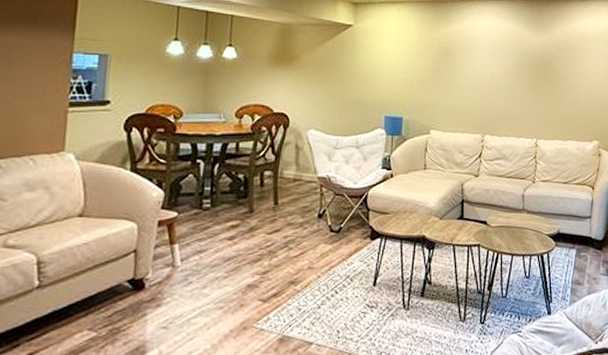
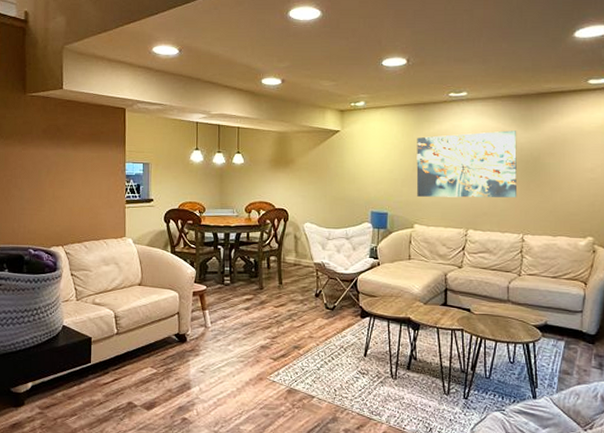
wall art: none [433,33,530,102] -> present [416,130,517,198]

